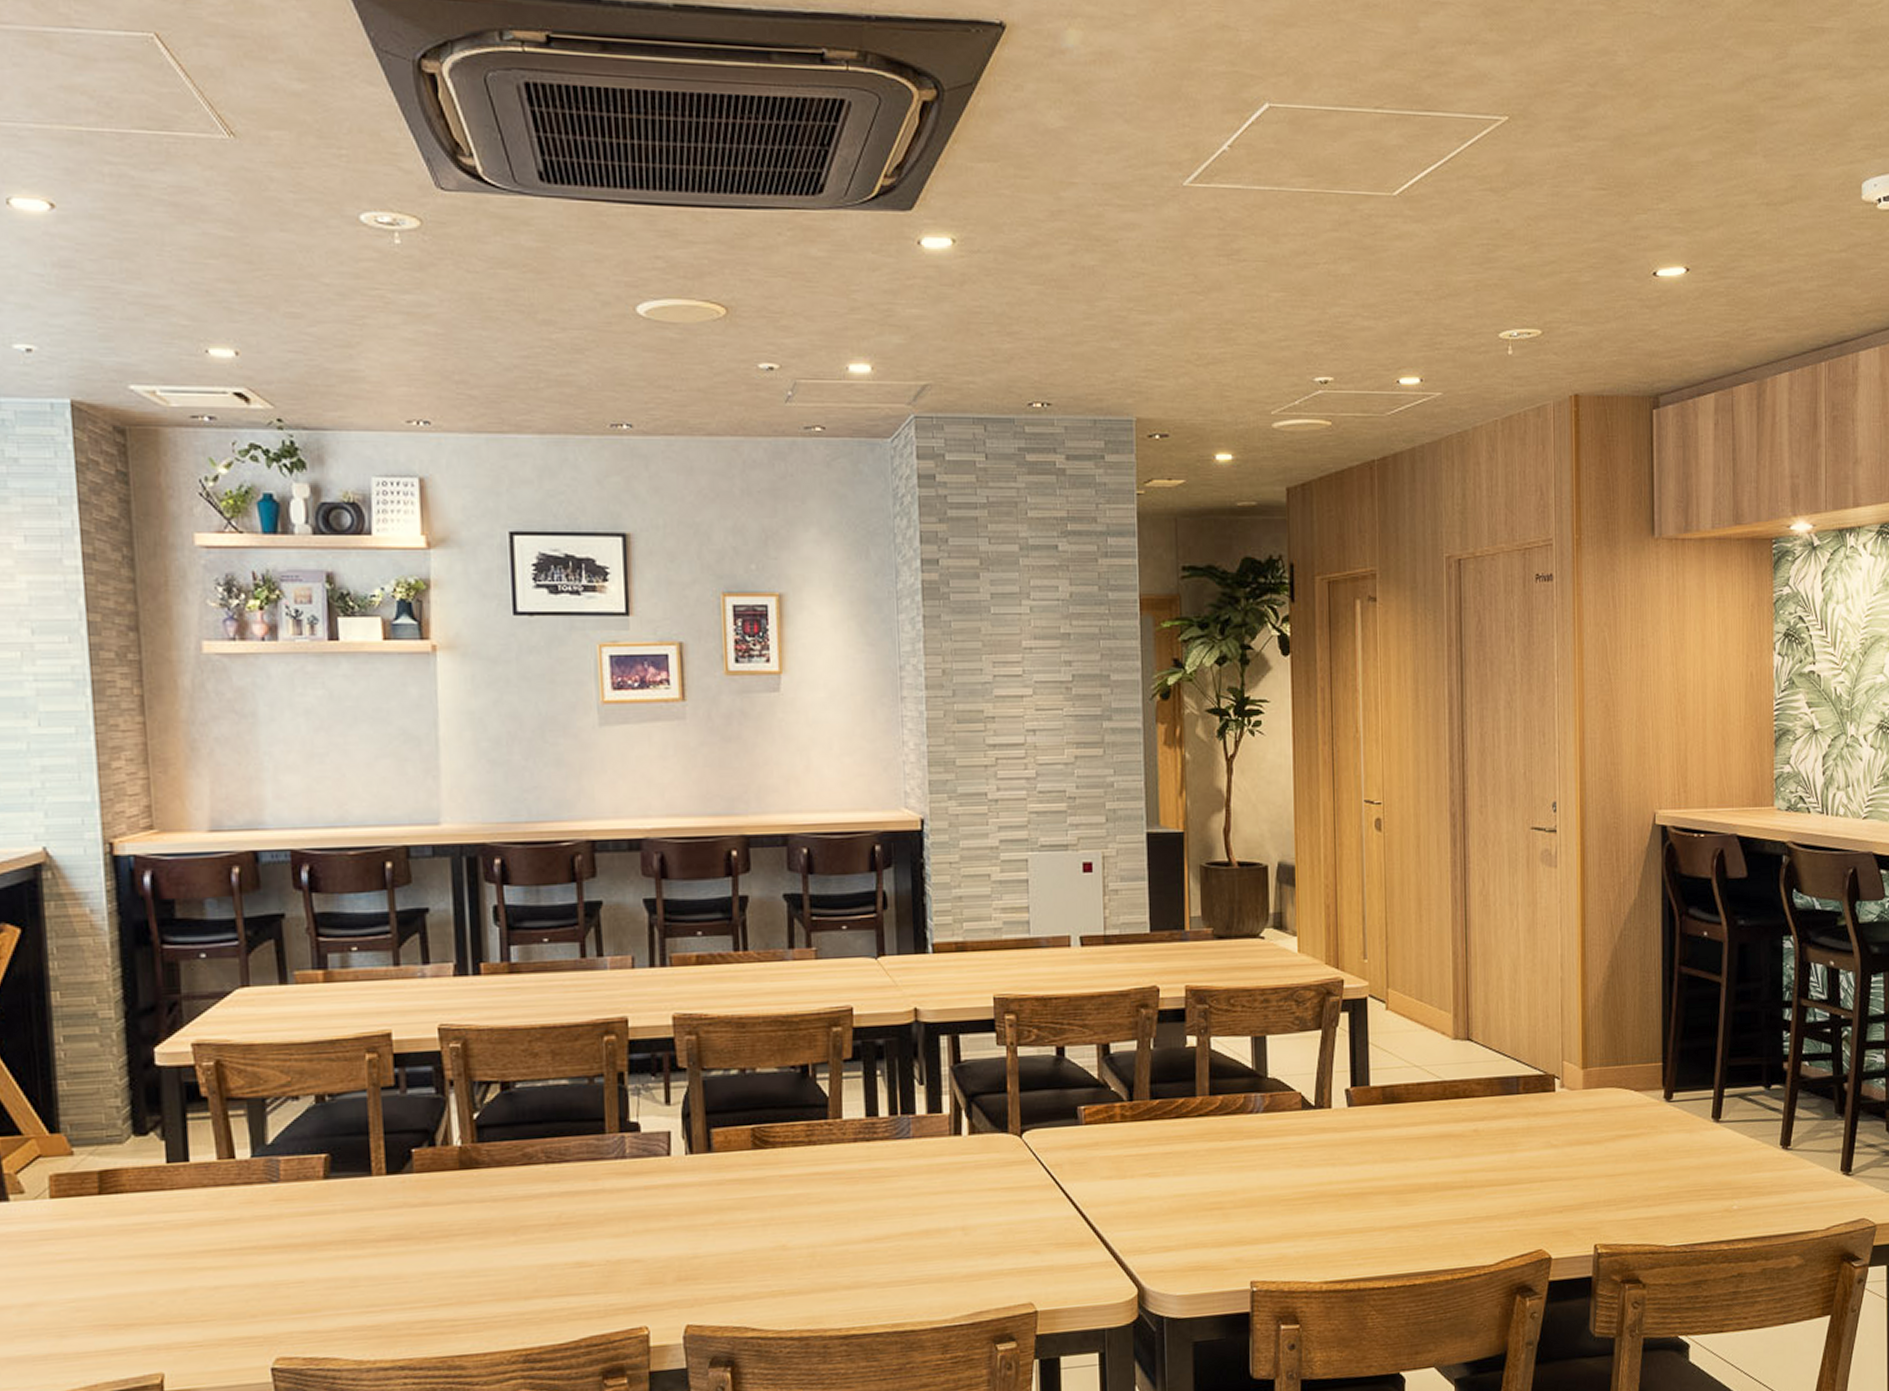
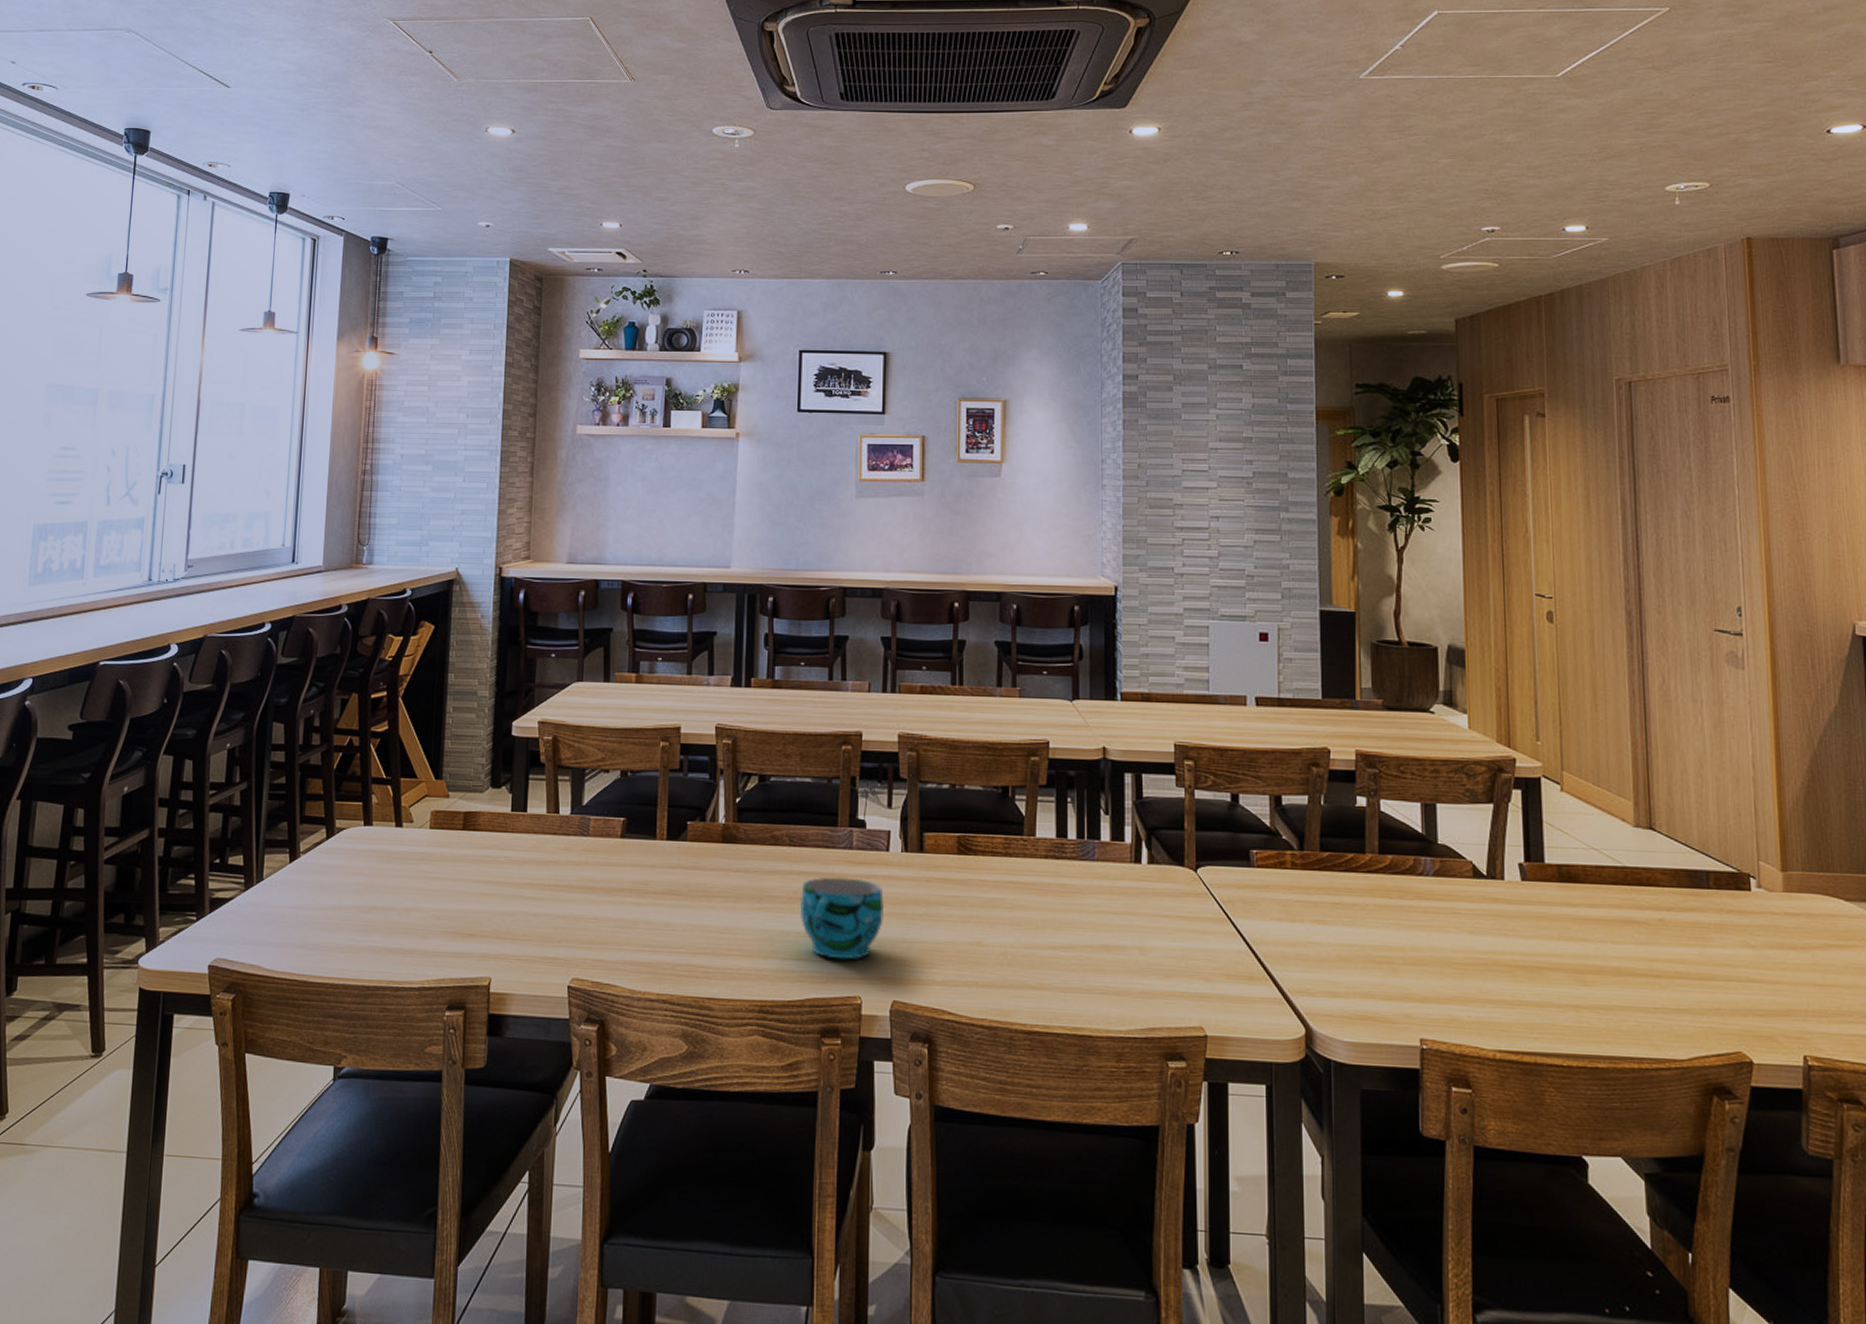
cup: none [564,1191,669,1289] -> present [799,877,884,960]

